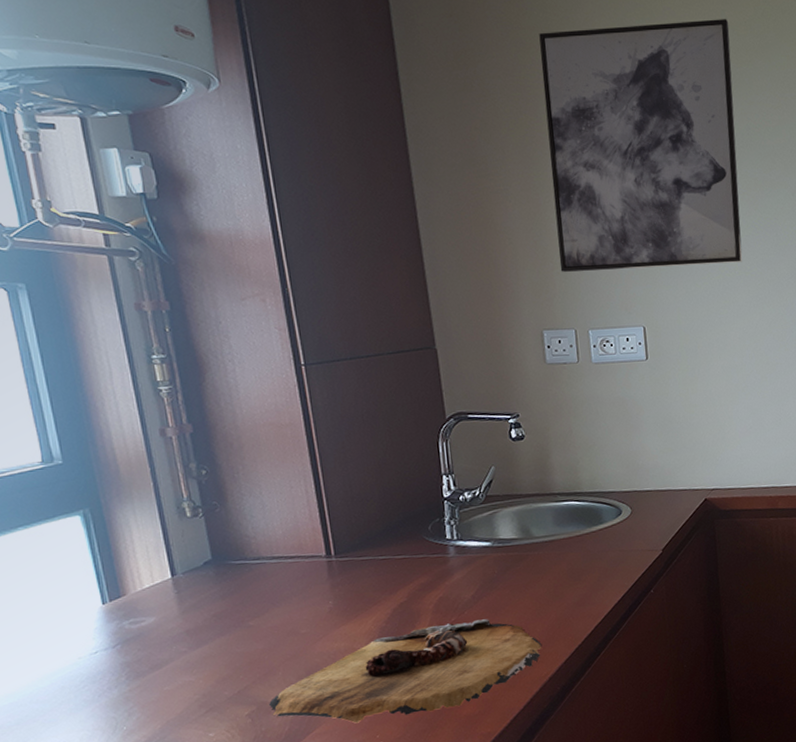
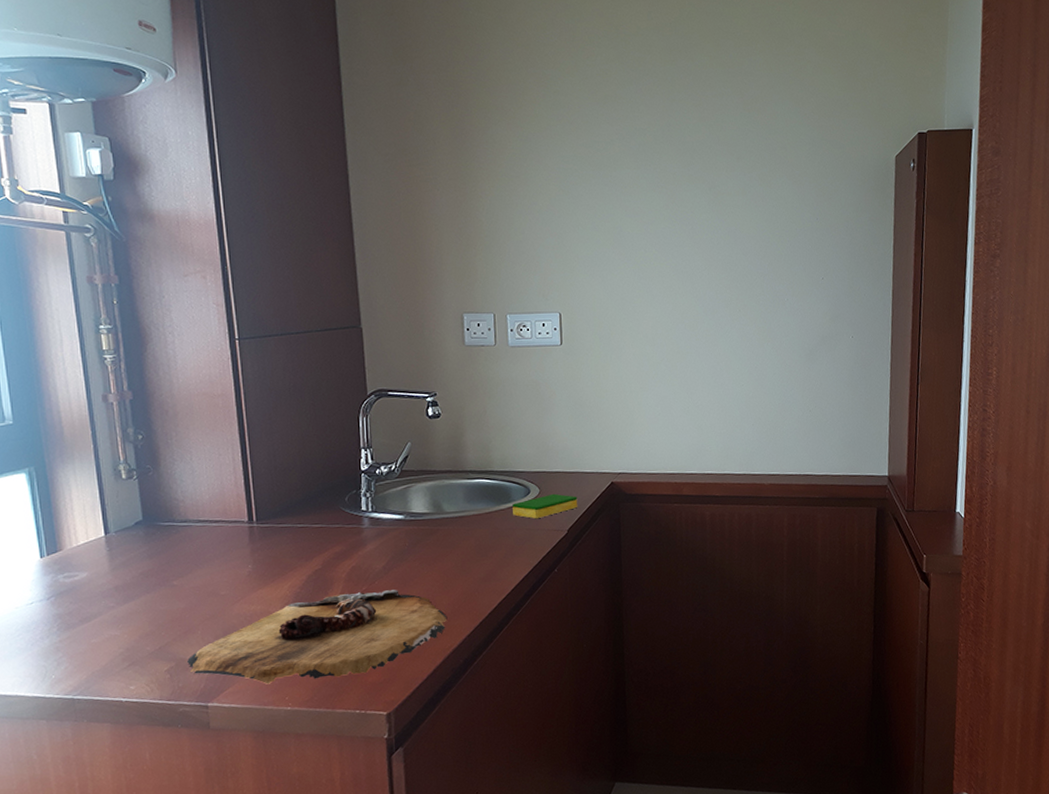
wall art: present [539,19,743,272] -> none [473,20,658,258]
dish sponge: none [604,513,672,539] -> present [512,493,578,518]

